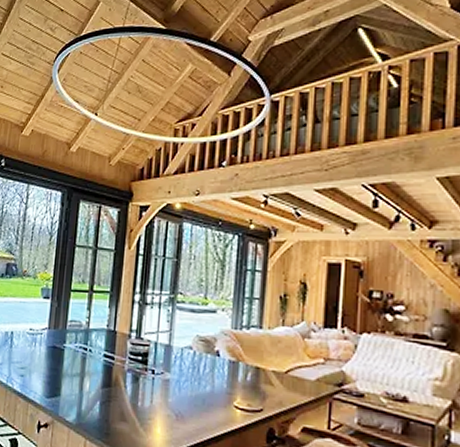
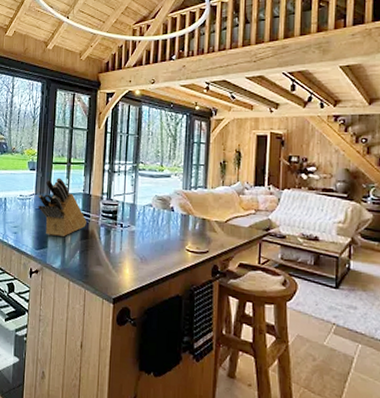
knife block: none [51,309,110,383] -> present [38,178,87,236]

